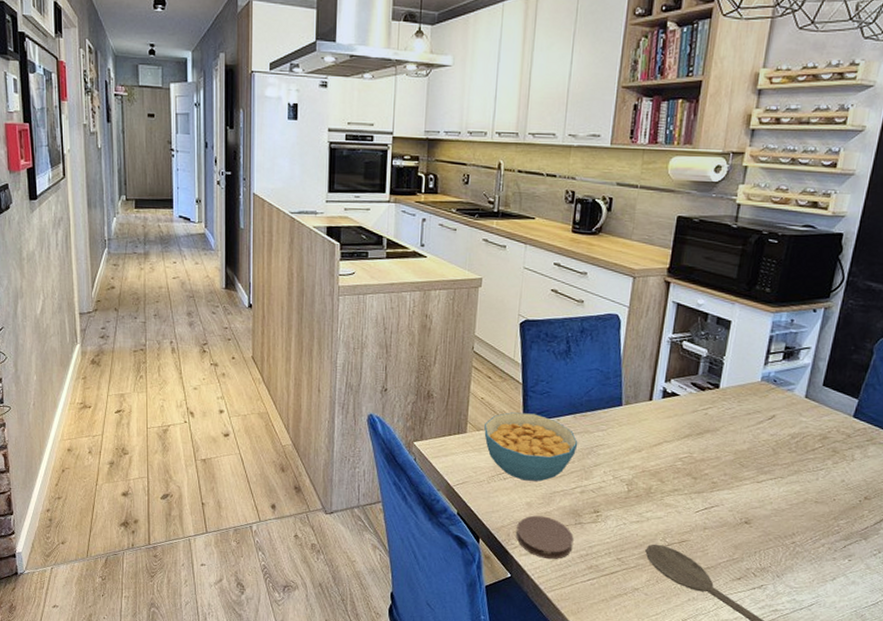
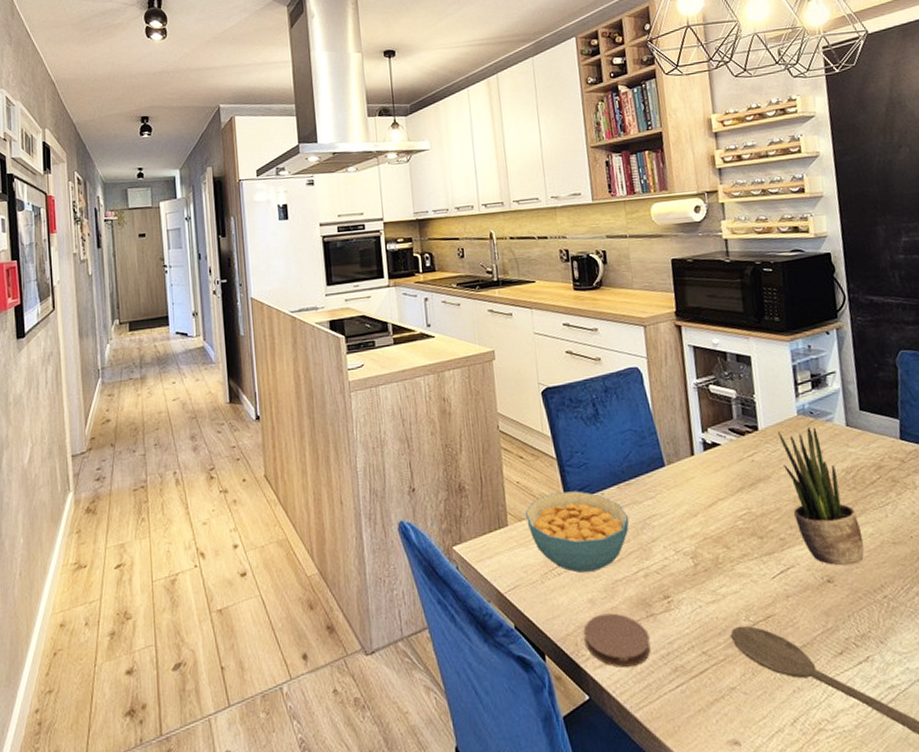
potted plant: none [731,391,790,513] -> present [778,427,864,566]

